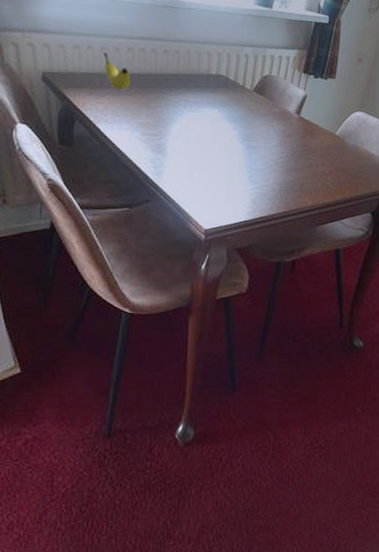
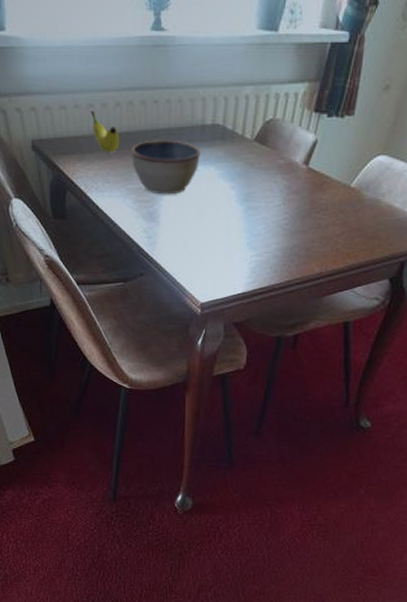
bowl: none [140,82,206,131] -> present [130,139,201,195]

